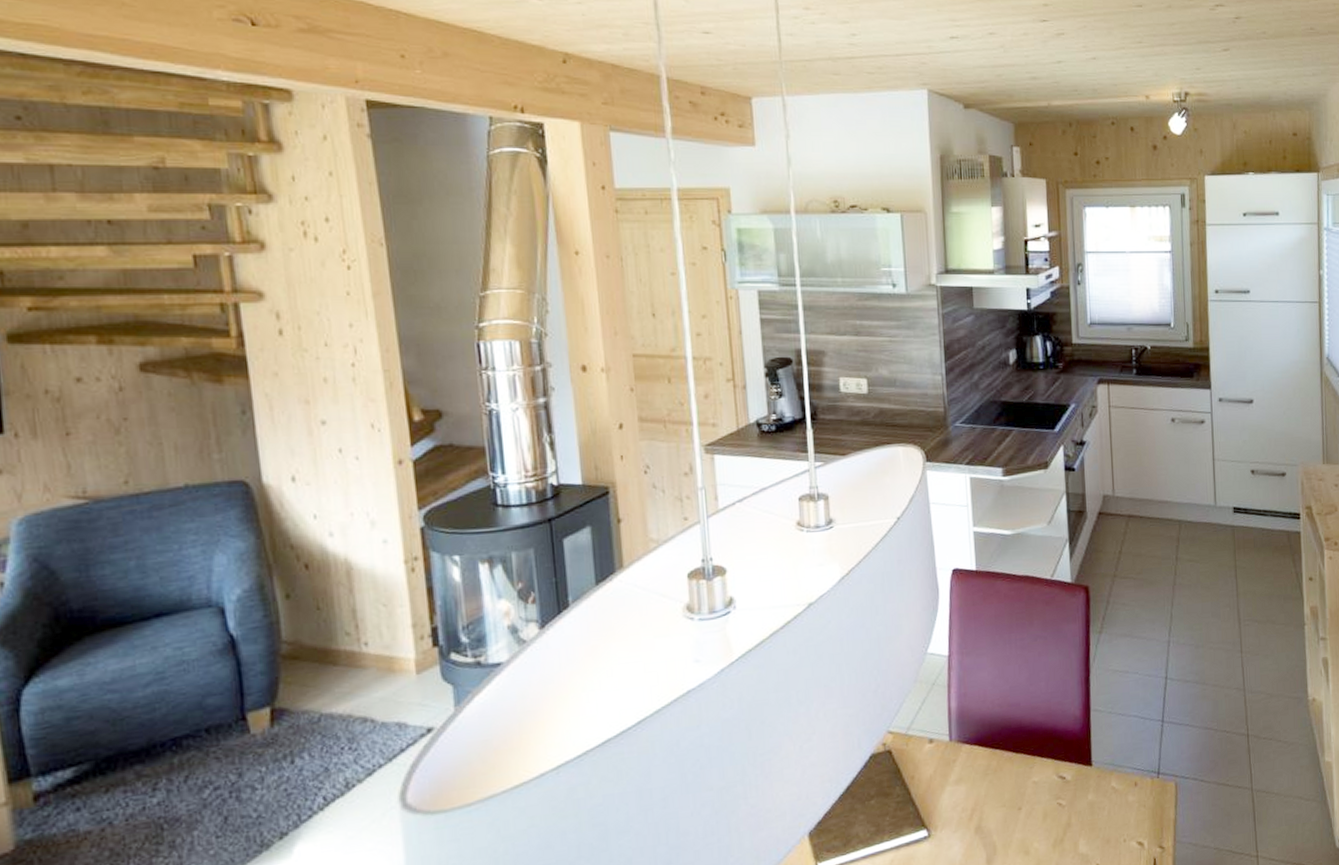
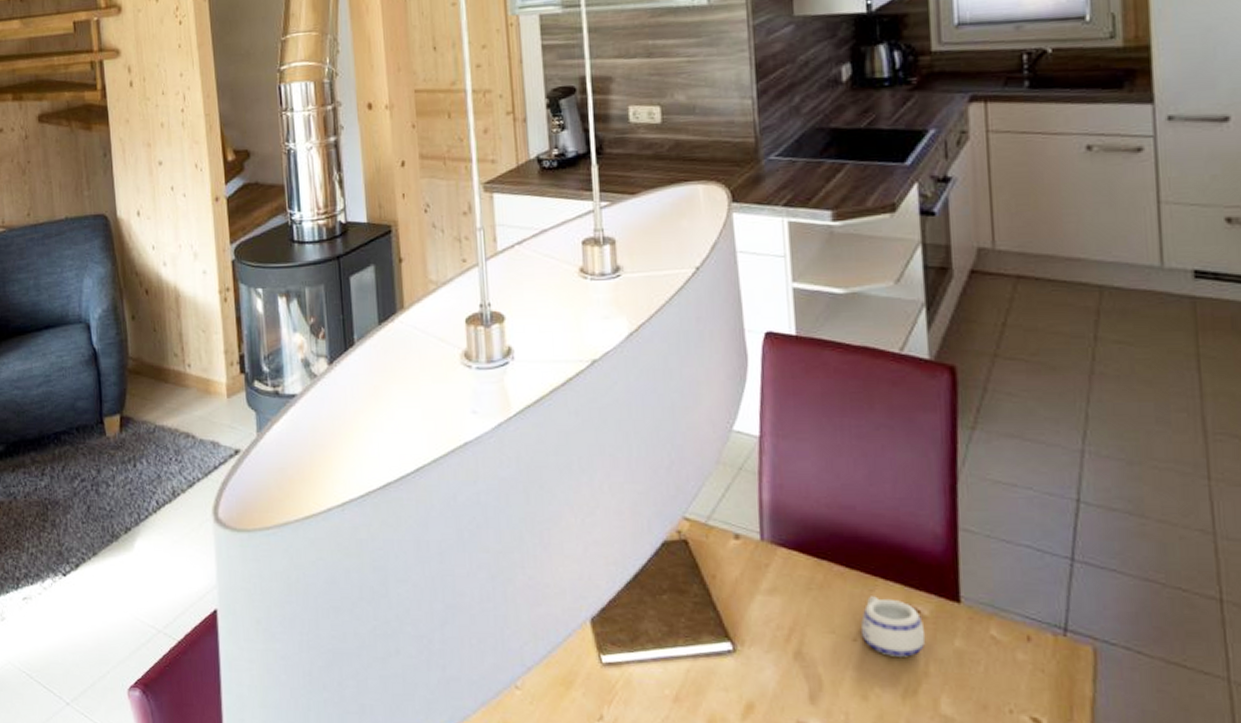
mug: none [1024,771,1069,817] -> present [860,596,926,657]

